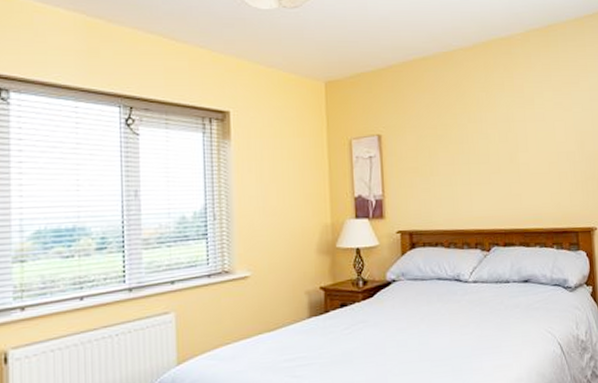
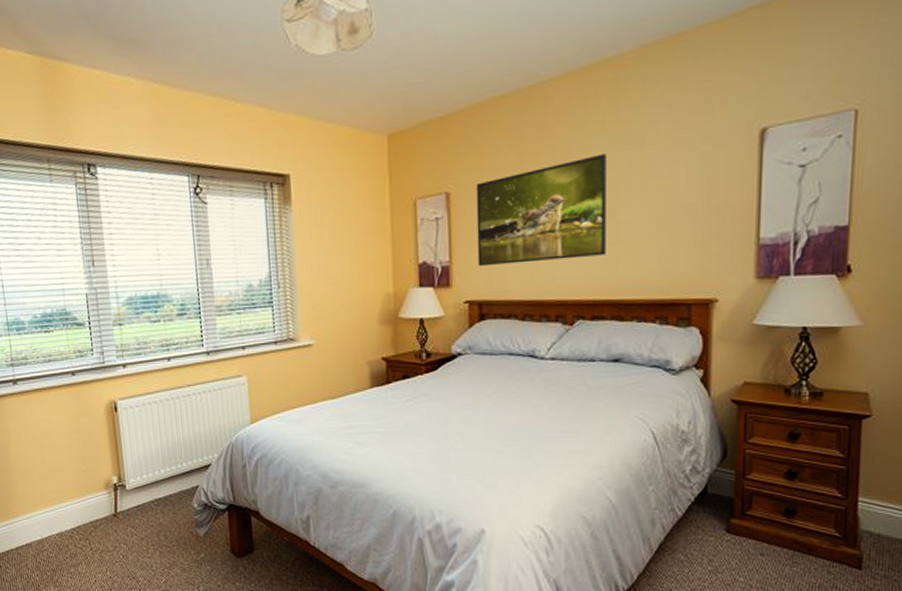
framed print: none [403,110,512,200] -> present [476,154,606,267]

